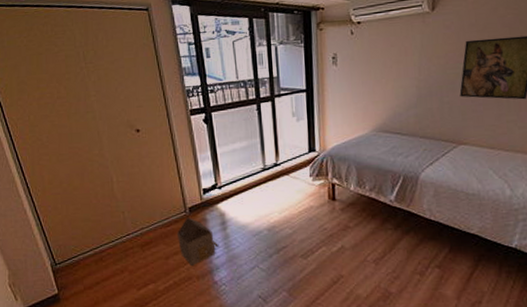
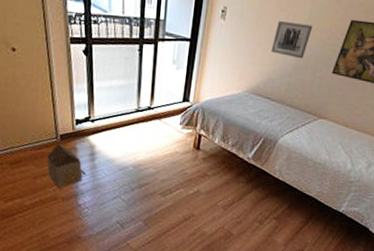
wall art: none [389,54,428,88] -> present [271,21,313,59]

